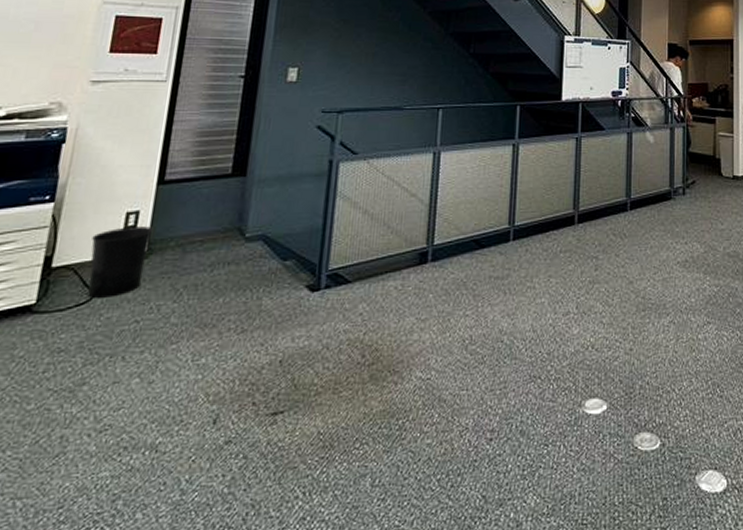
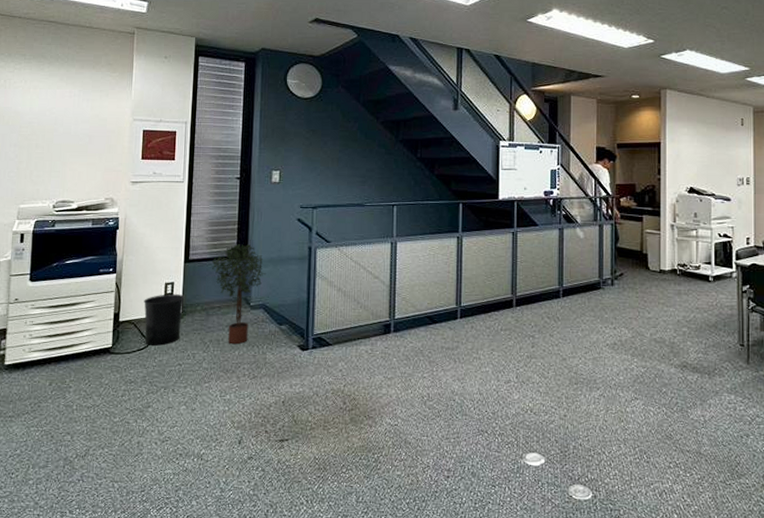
potted tree: none [196,159,271,290] -> present [211,244,267,345]

